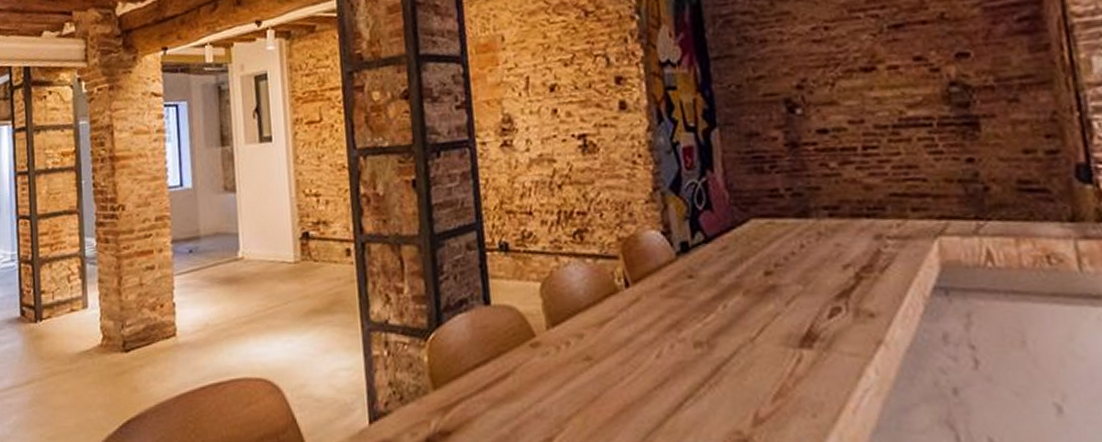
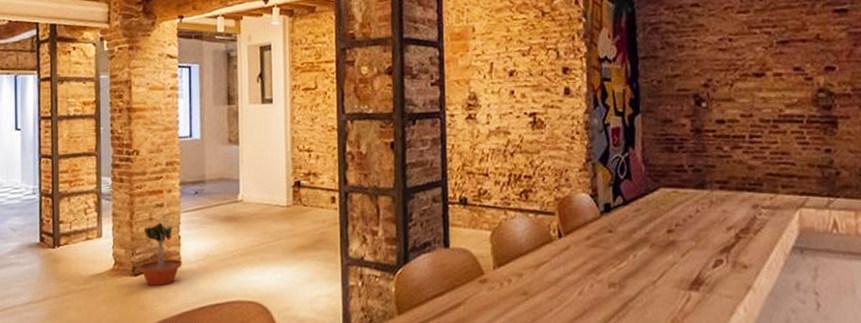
potted tree: none [129,281,179,363] -> present [138,217,182,286]

